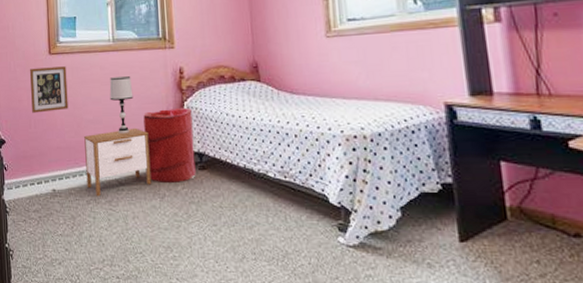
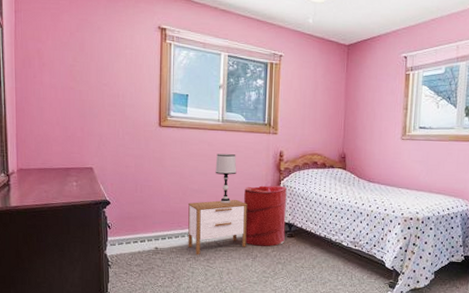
picture frame: present [30,66,69,113] -> none [139,138,176,179]

